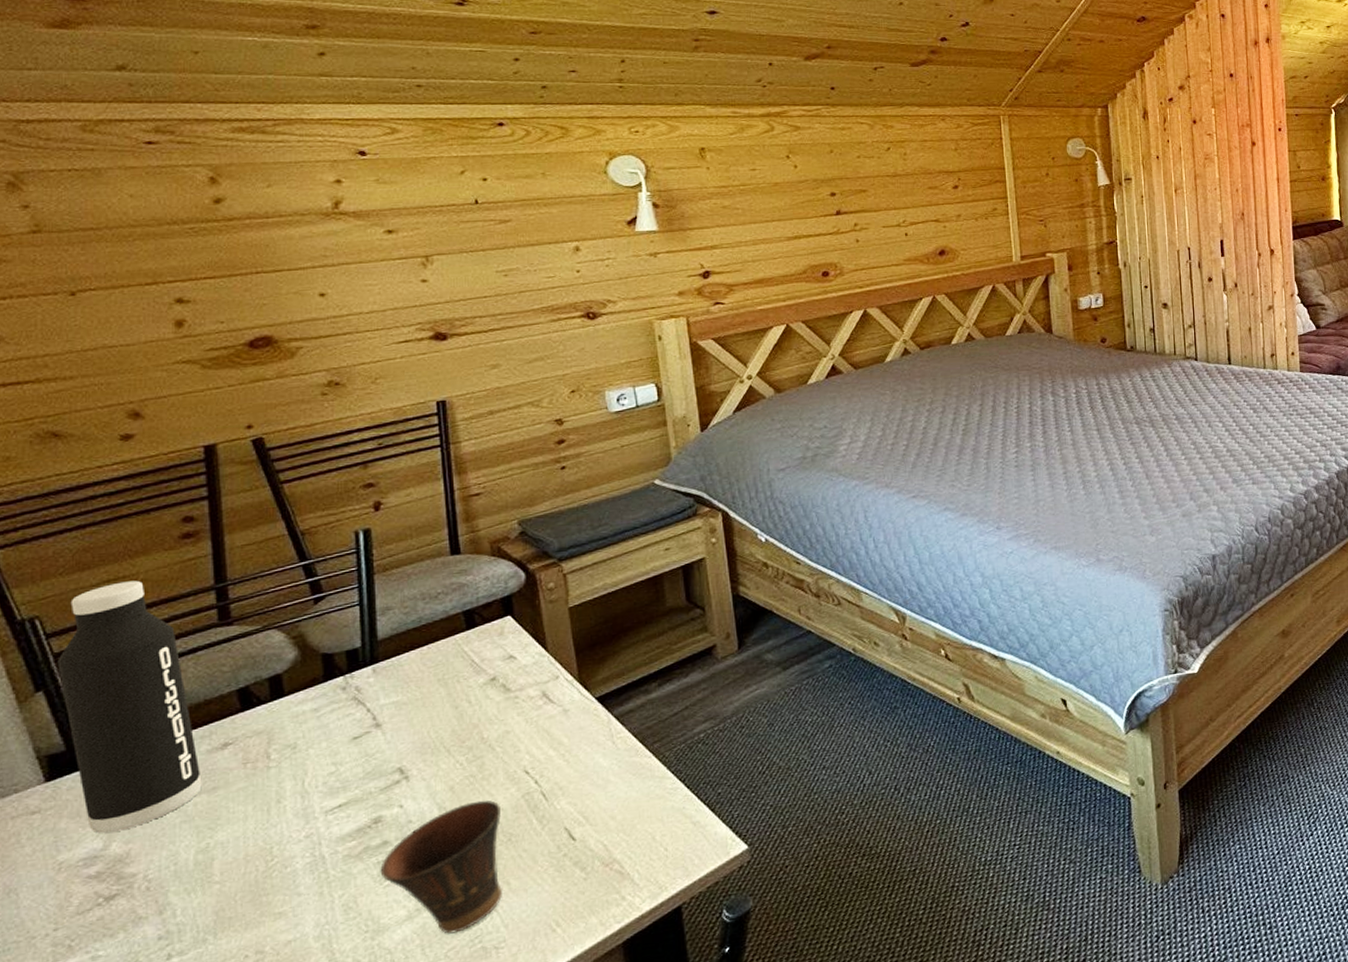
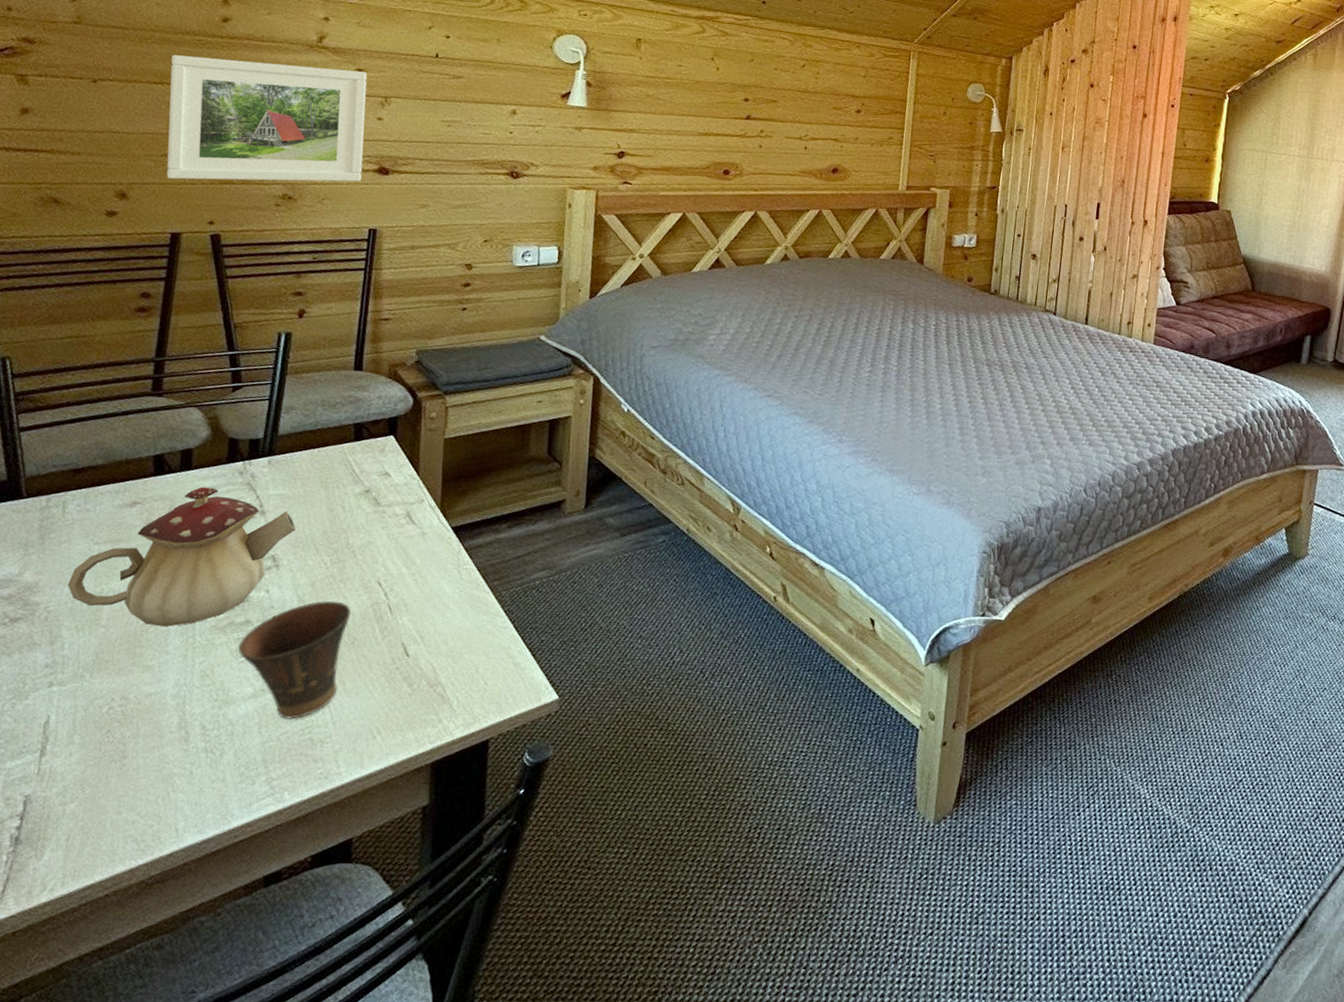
water bottle: present [57,580,202,834] -> none [11,340,115,562]
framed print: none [161,233,416,387] -> present [166,55,368,182]
teapot: none [165,710,420,870] -> present [67,486,296,627]

